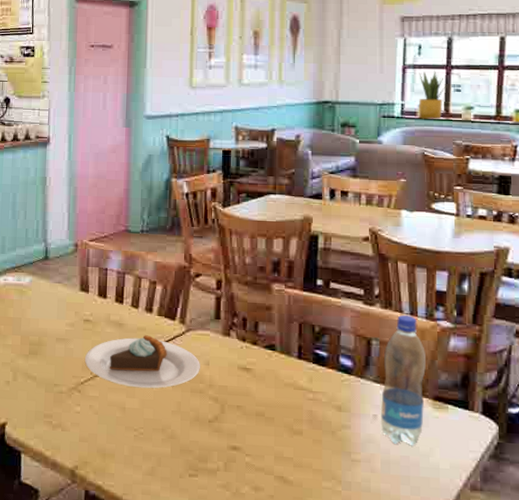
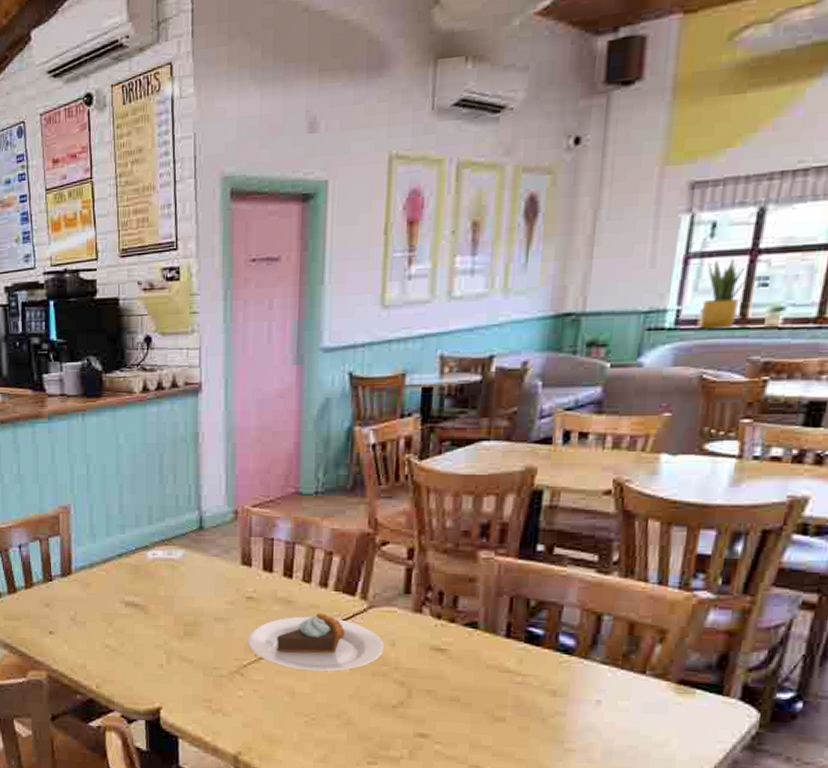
bottle: present [381,315,427,446] -> none [605,585,674,735]

